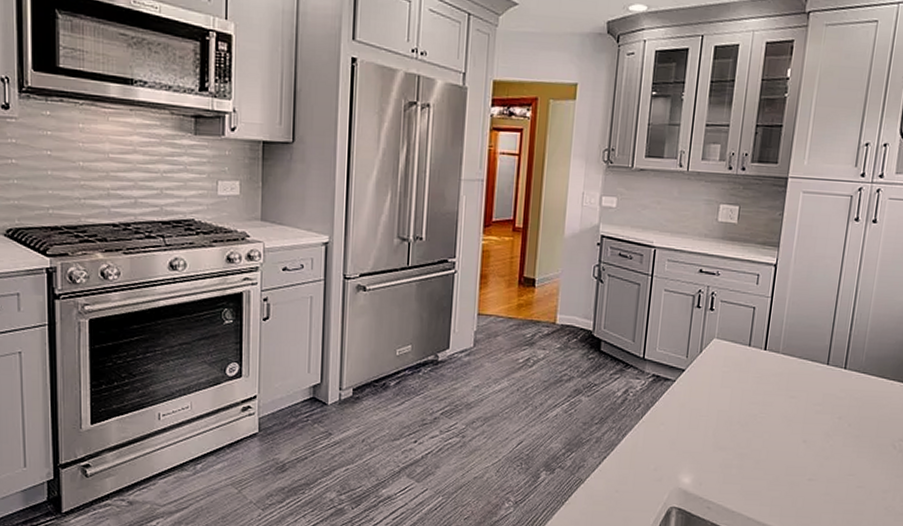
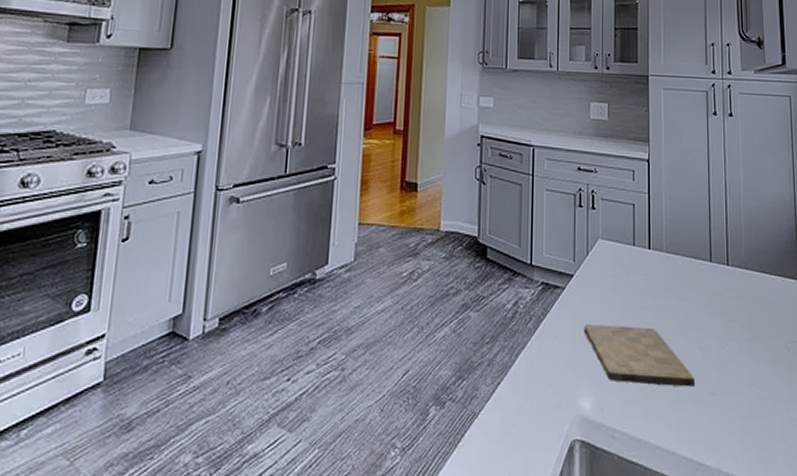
cutting board: none [690,412,795,473] -> present [584,323,696,387]

